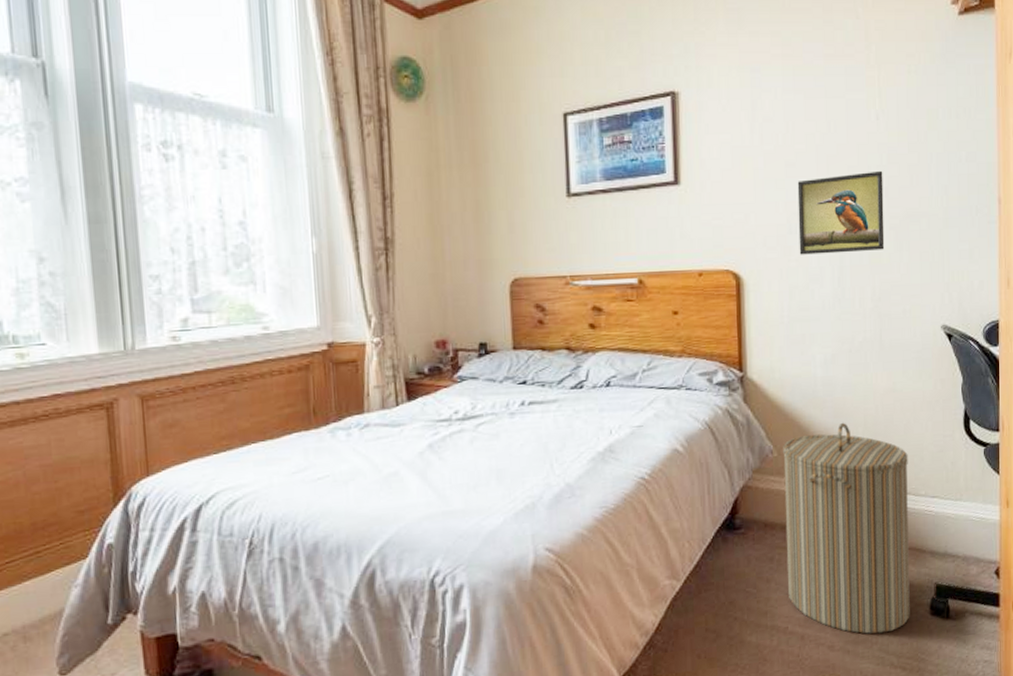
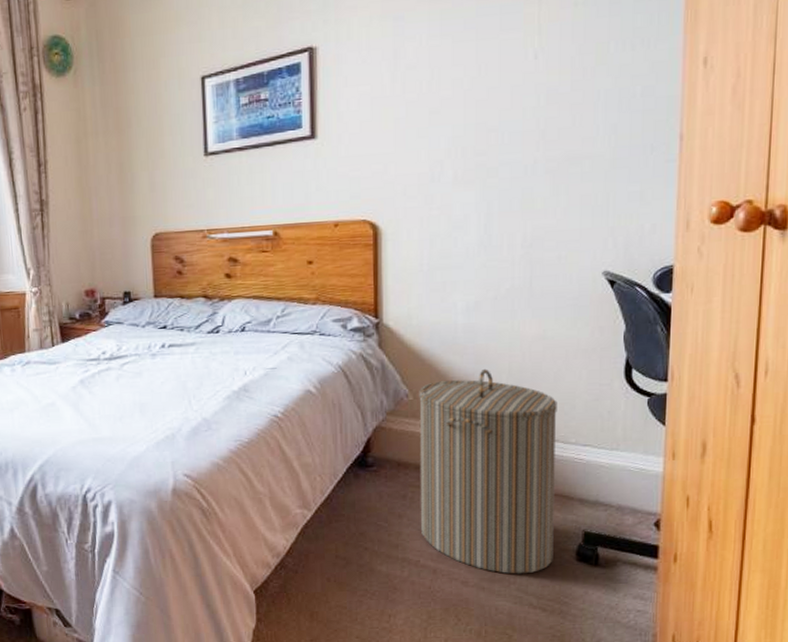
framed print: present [797,170,885,255] -> none [442,112,540,203]

